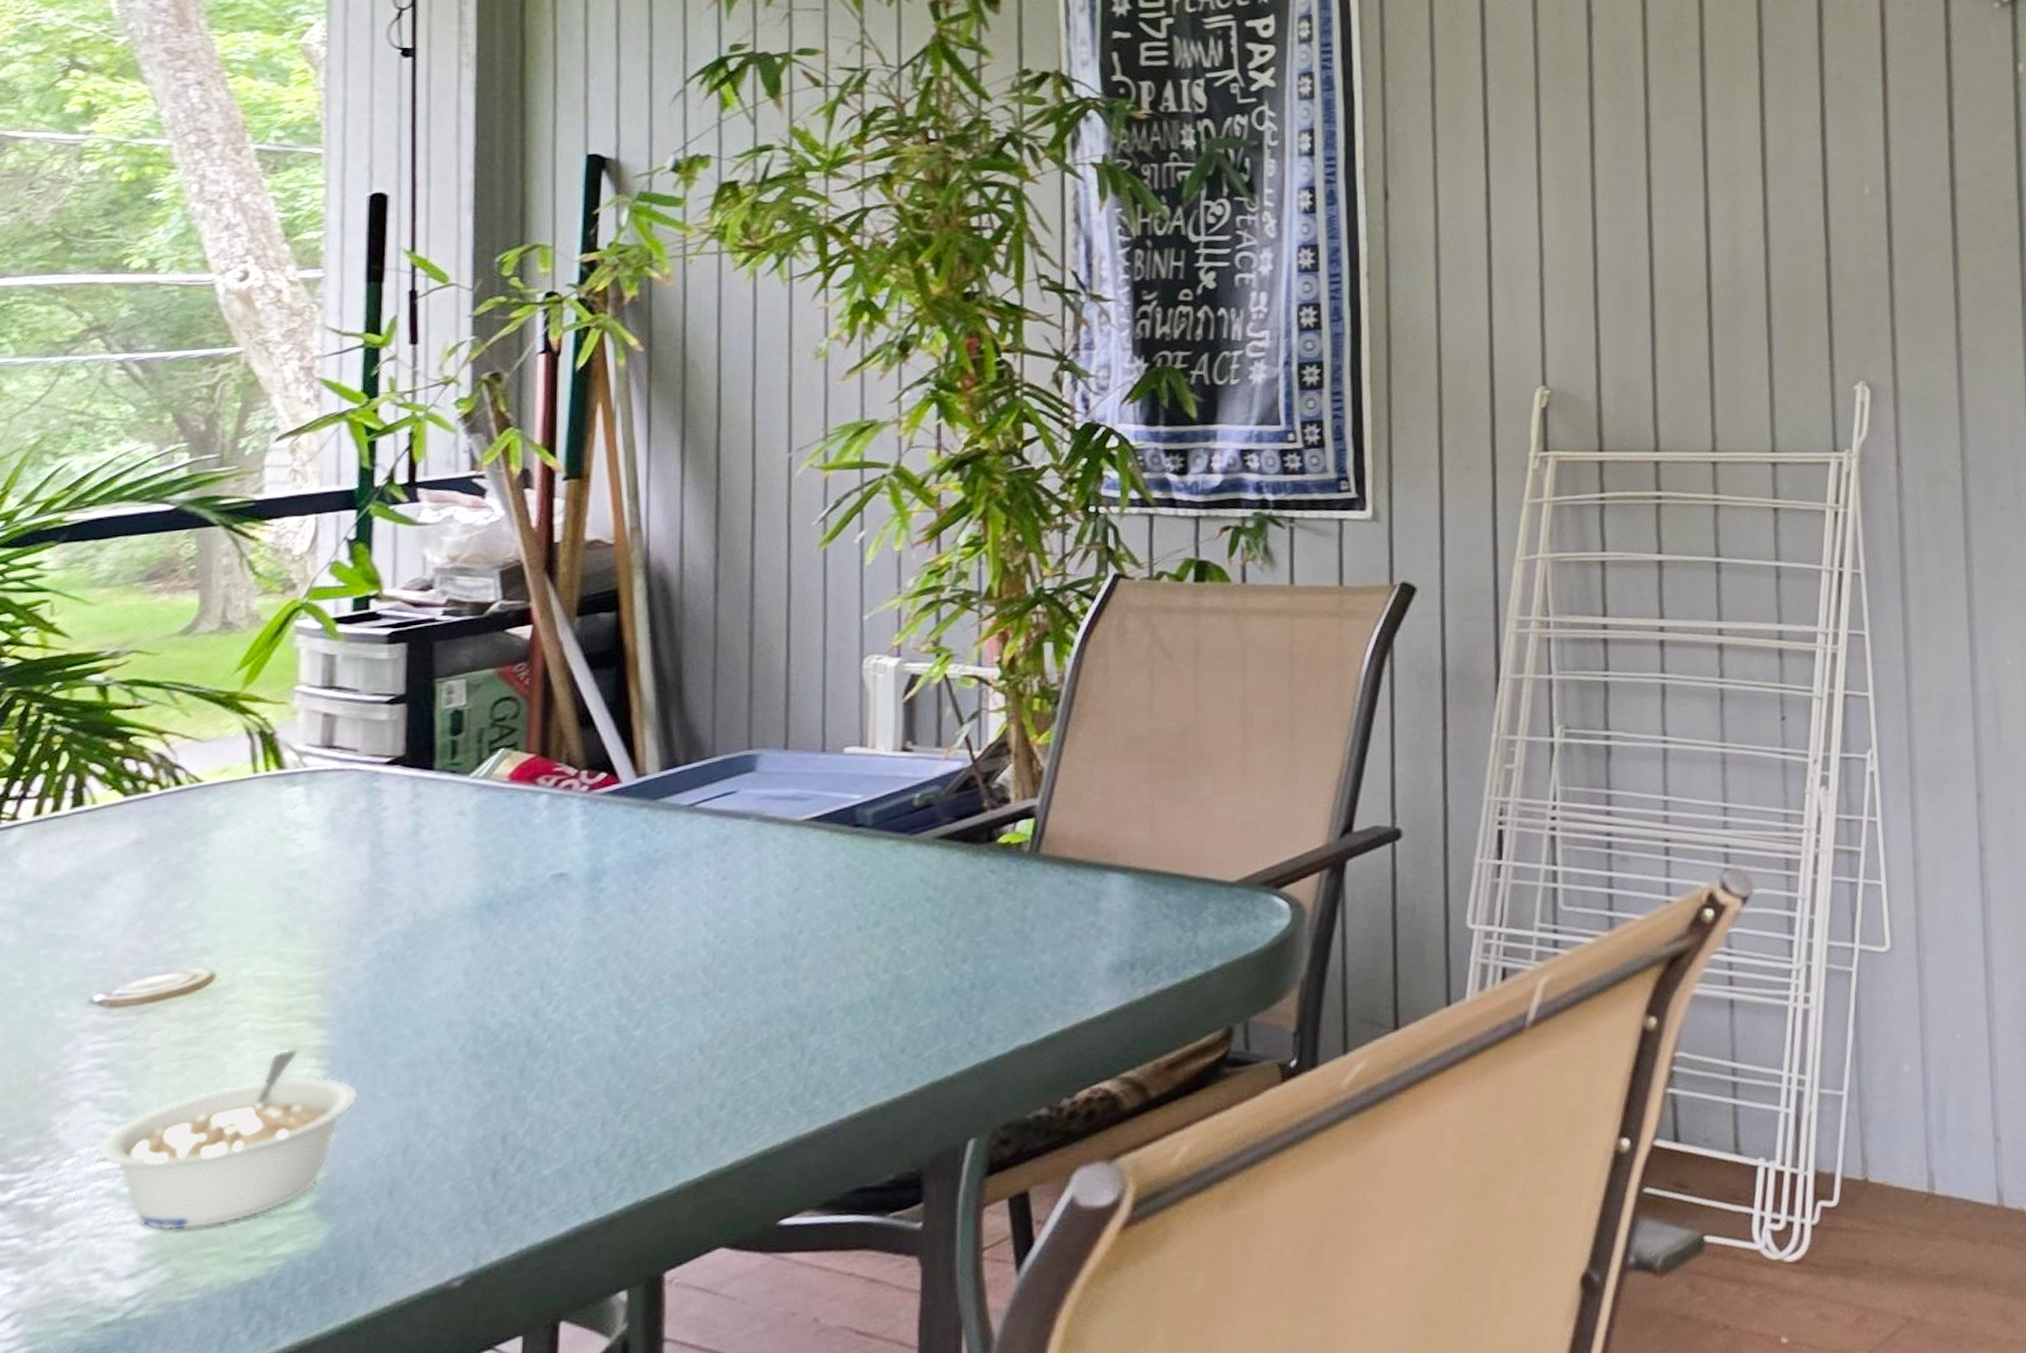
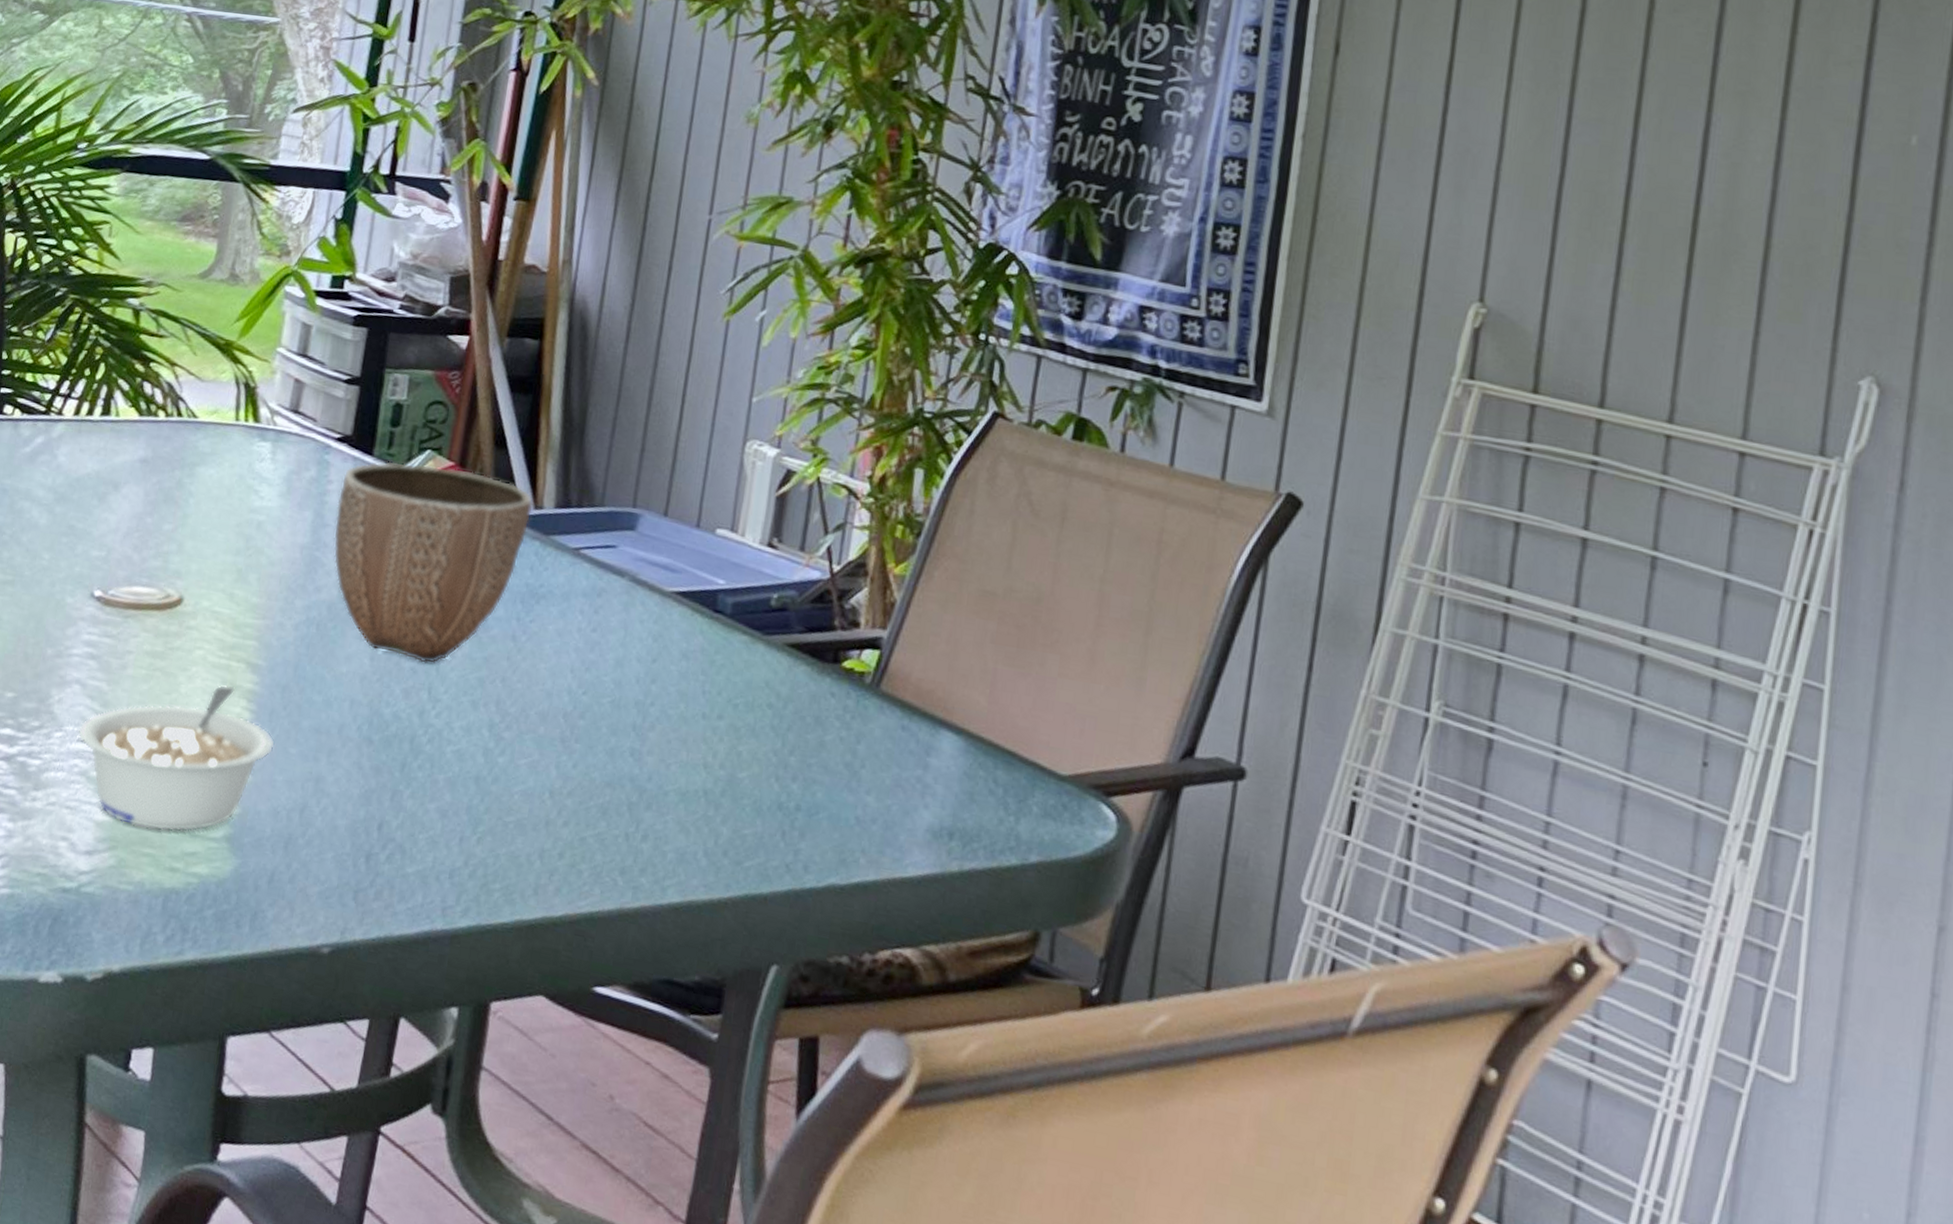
decorative bowl: none [398,757,634,965] -> present [333,461,533,664]

